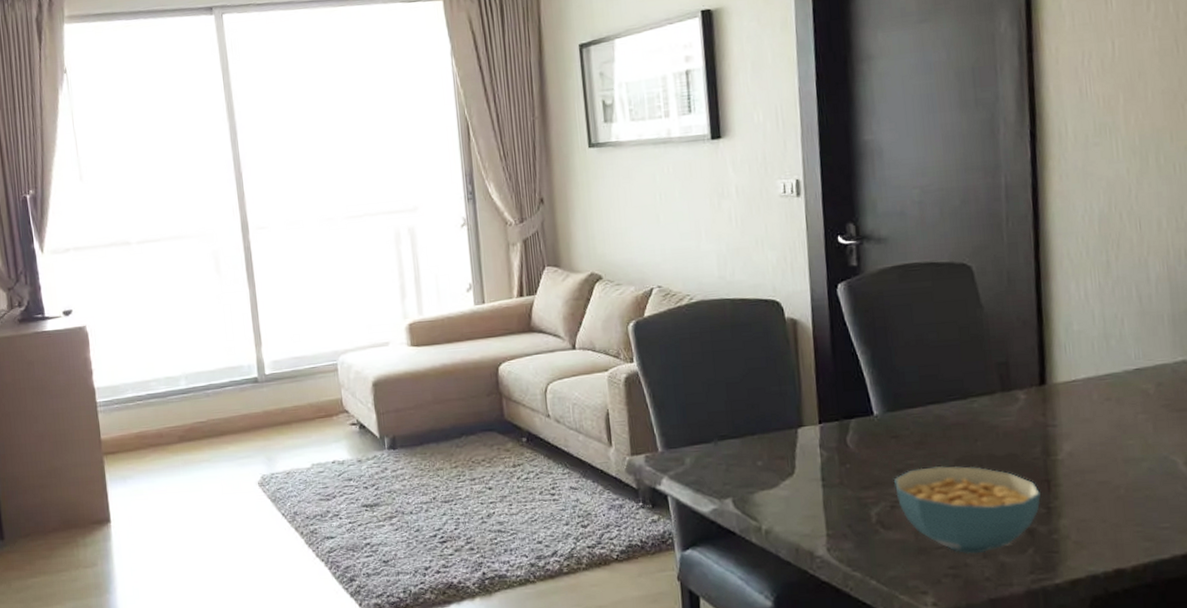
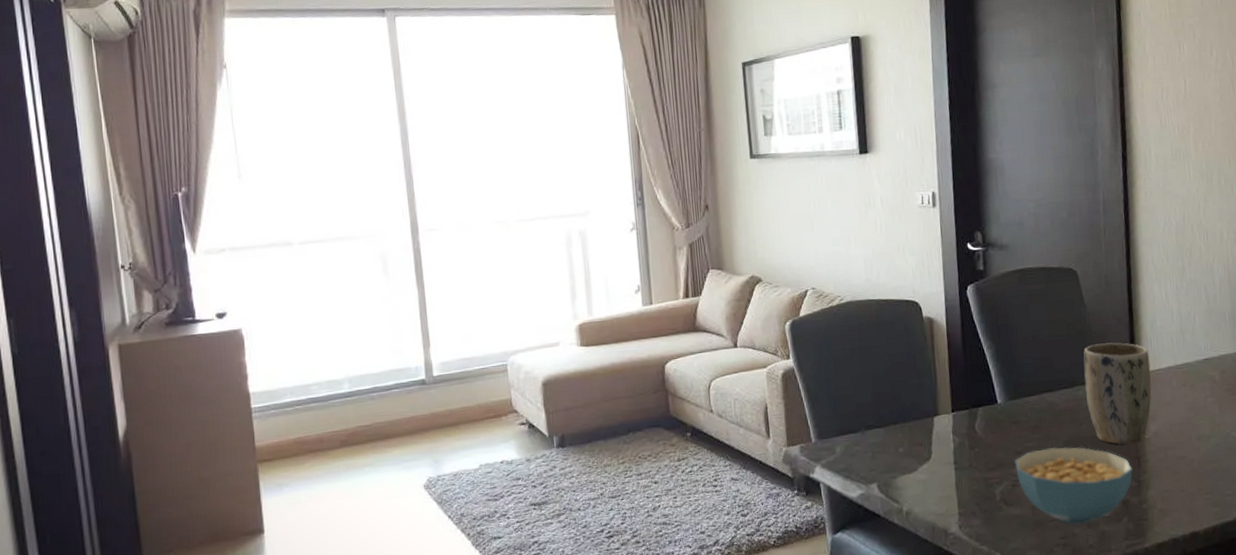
plant pot: none [979,348,1066,466] -> present [1083,342,1152,445]

